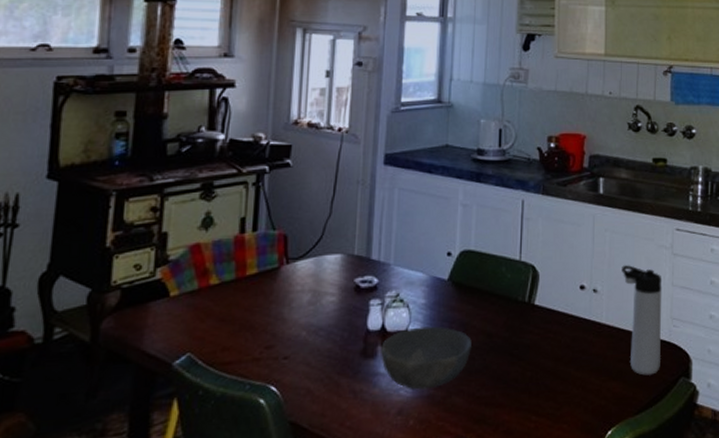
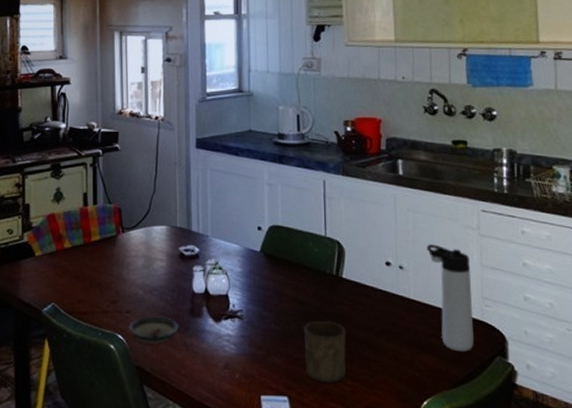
saucer: none [284,360,348,395] -> present [127,316,180,345]
bowl: present [381,326,472,390] -> none [206,292,286,348]
cup: none [487,352,535,422] -> present [303,320,346,383]

